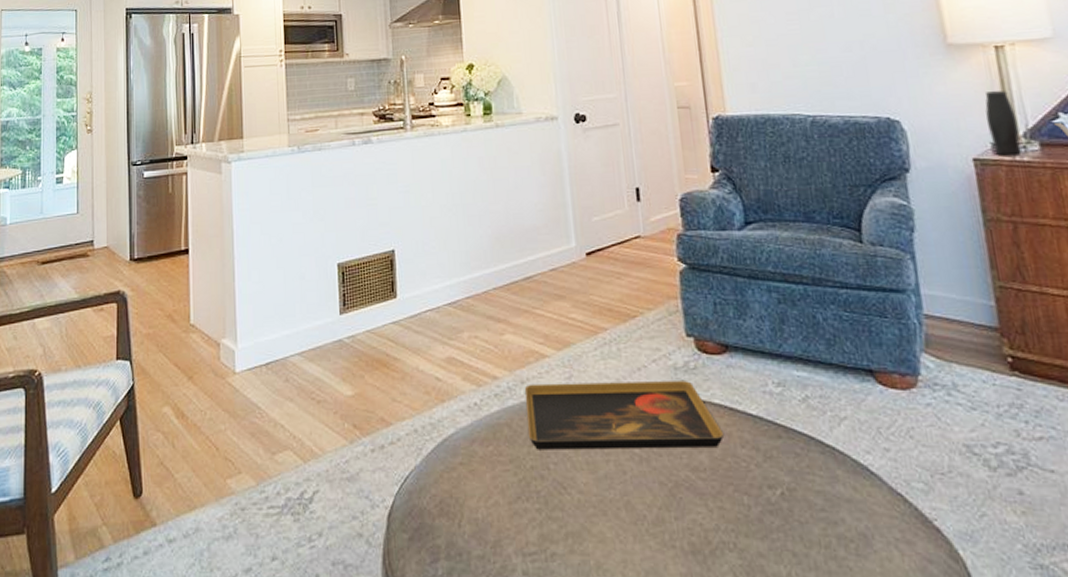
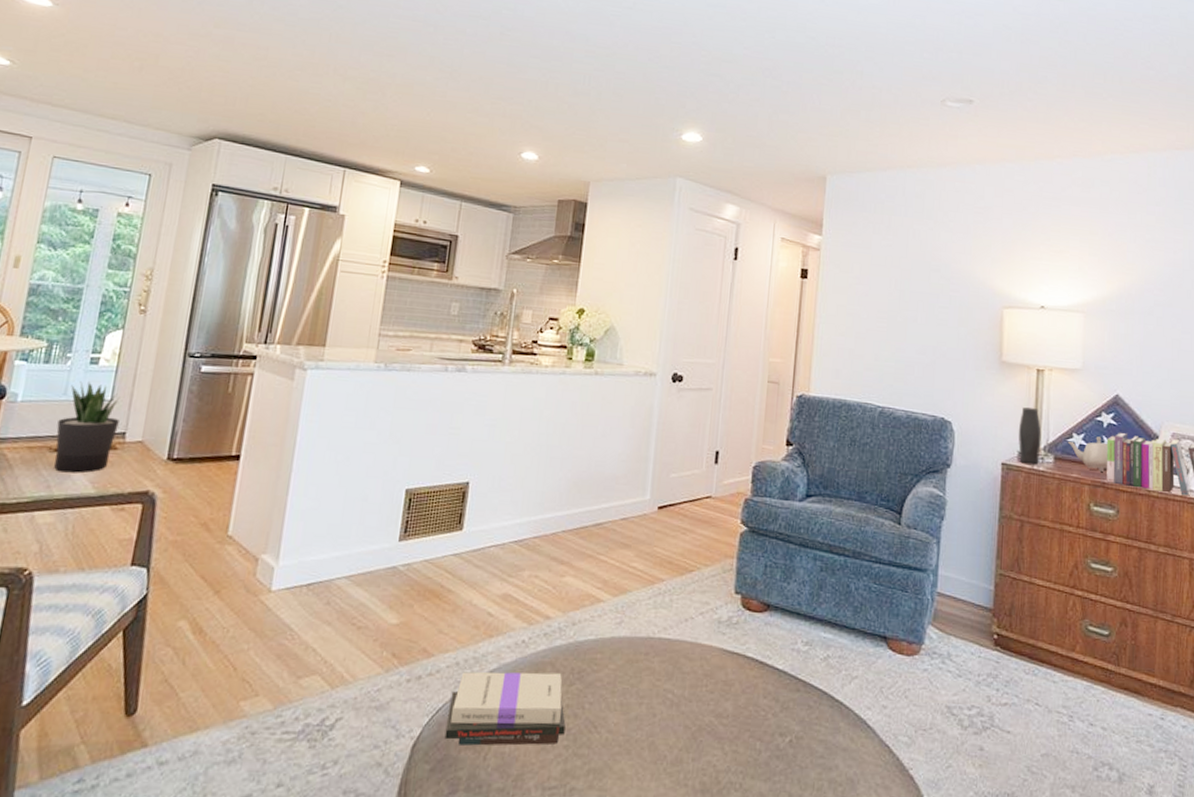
planter: none [40,199,87,282] -> present [54,381,120,473]
books: none [415,434,535,513] -> present [444,671,566,746]
decorative tray: present [524,381,725,450] -> none [569,626,751,696]

